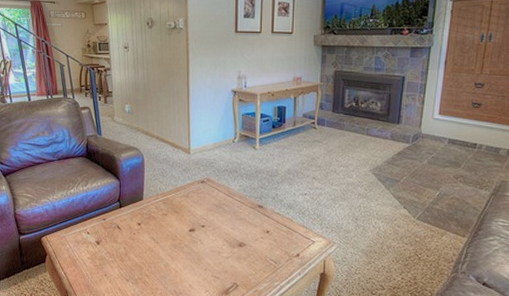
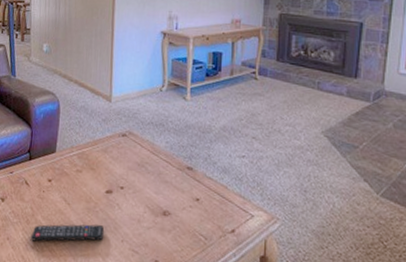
remote control: none [125,258,189,276] -> present [30,224,104,242]

